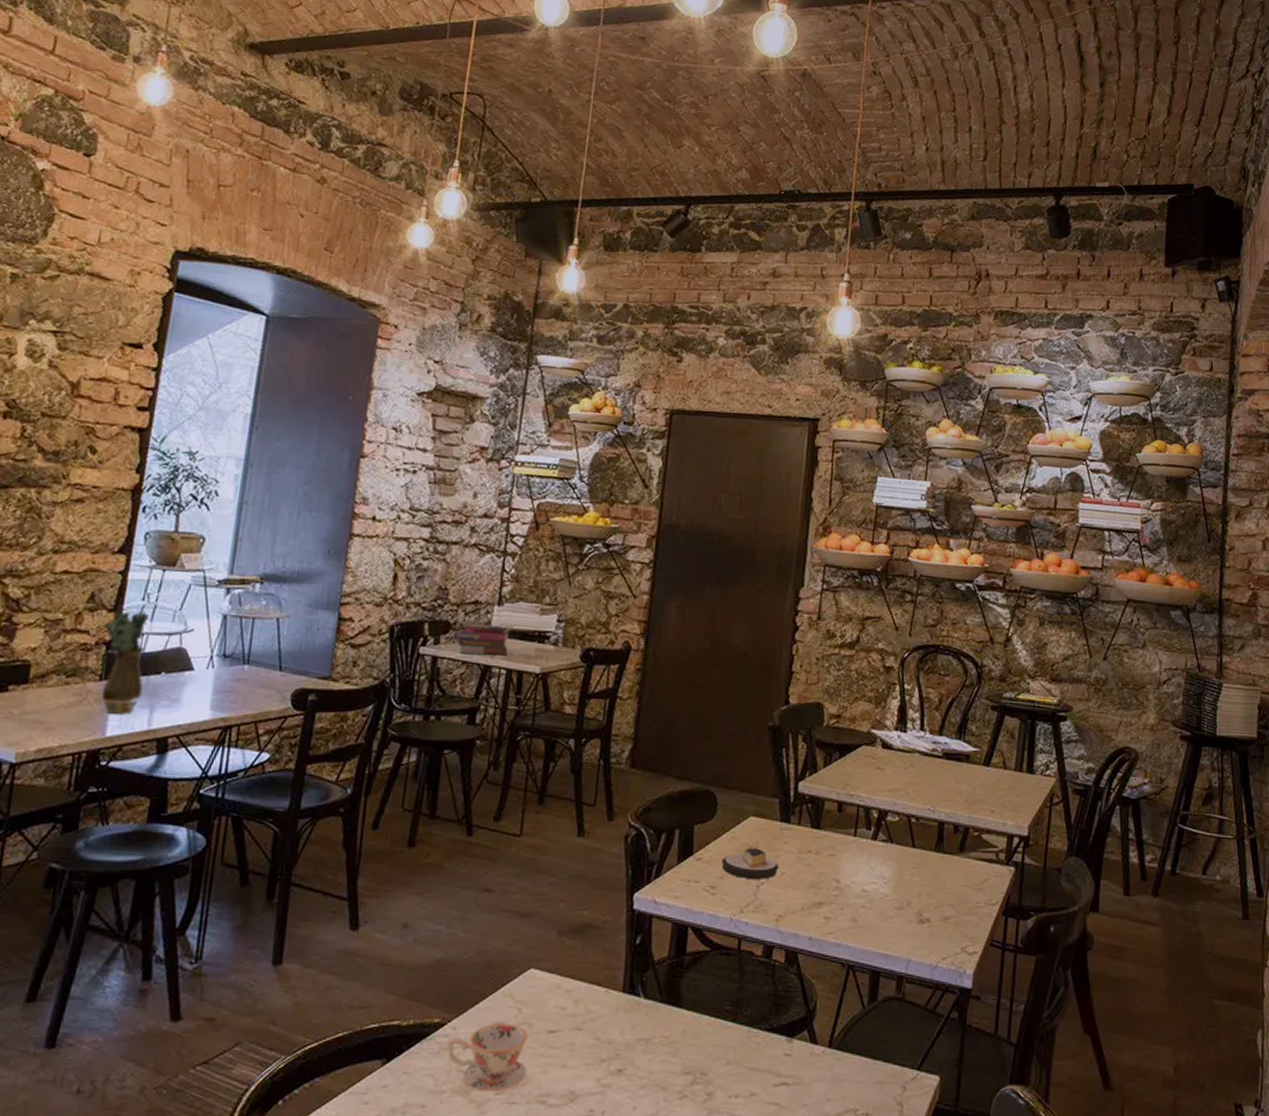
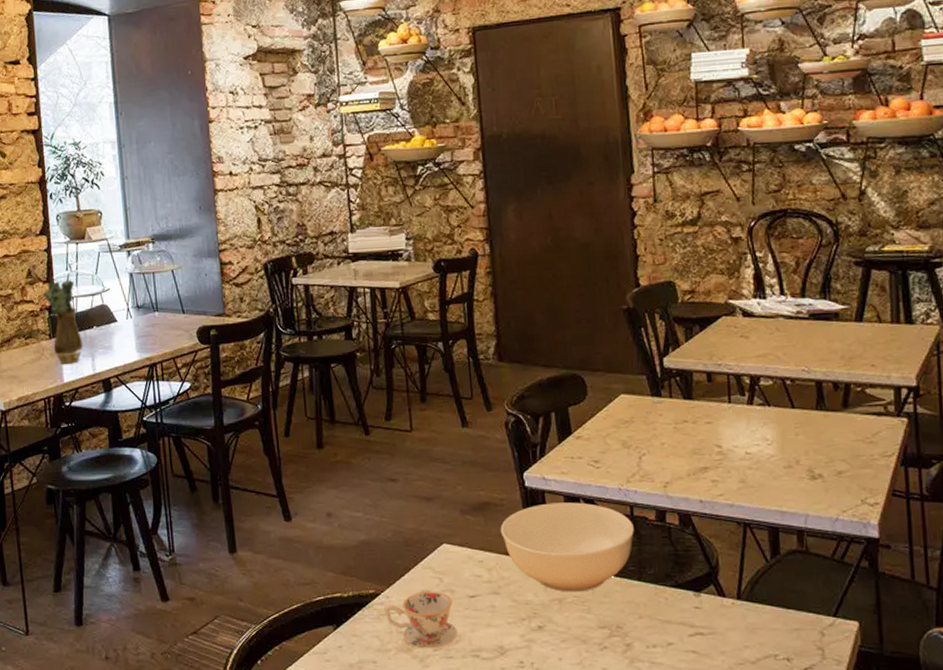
books: present [453,623,514,656] -> none [318,249,369,280]
bowl: none [596,929,739,1032] -> present [500,502,634,592]
cake slice: present [721,848,779,879] -> none [600,423,658,451]

